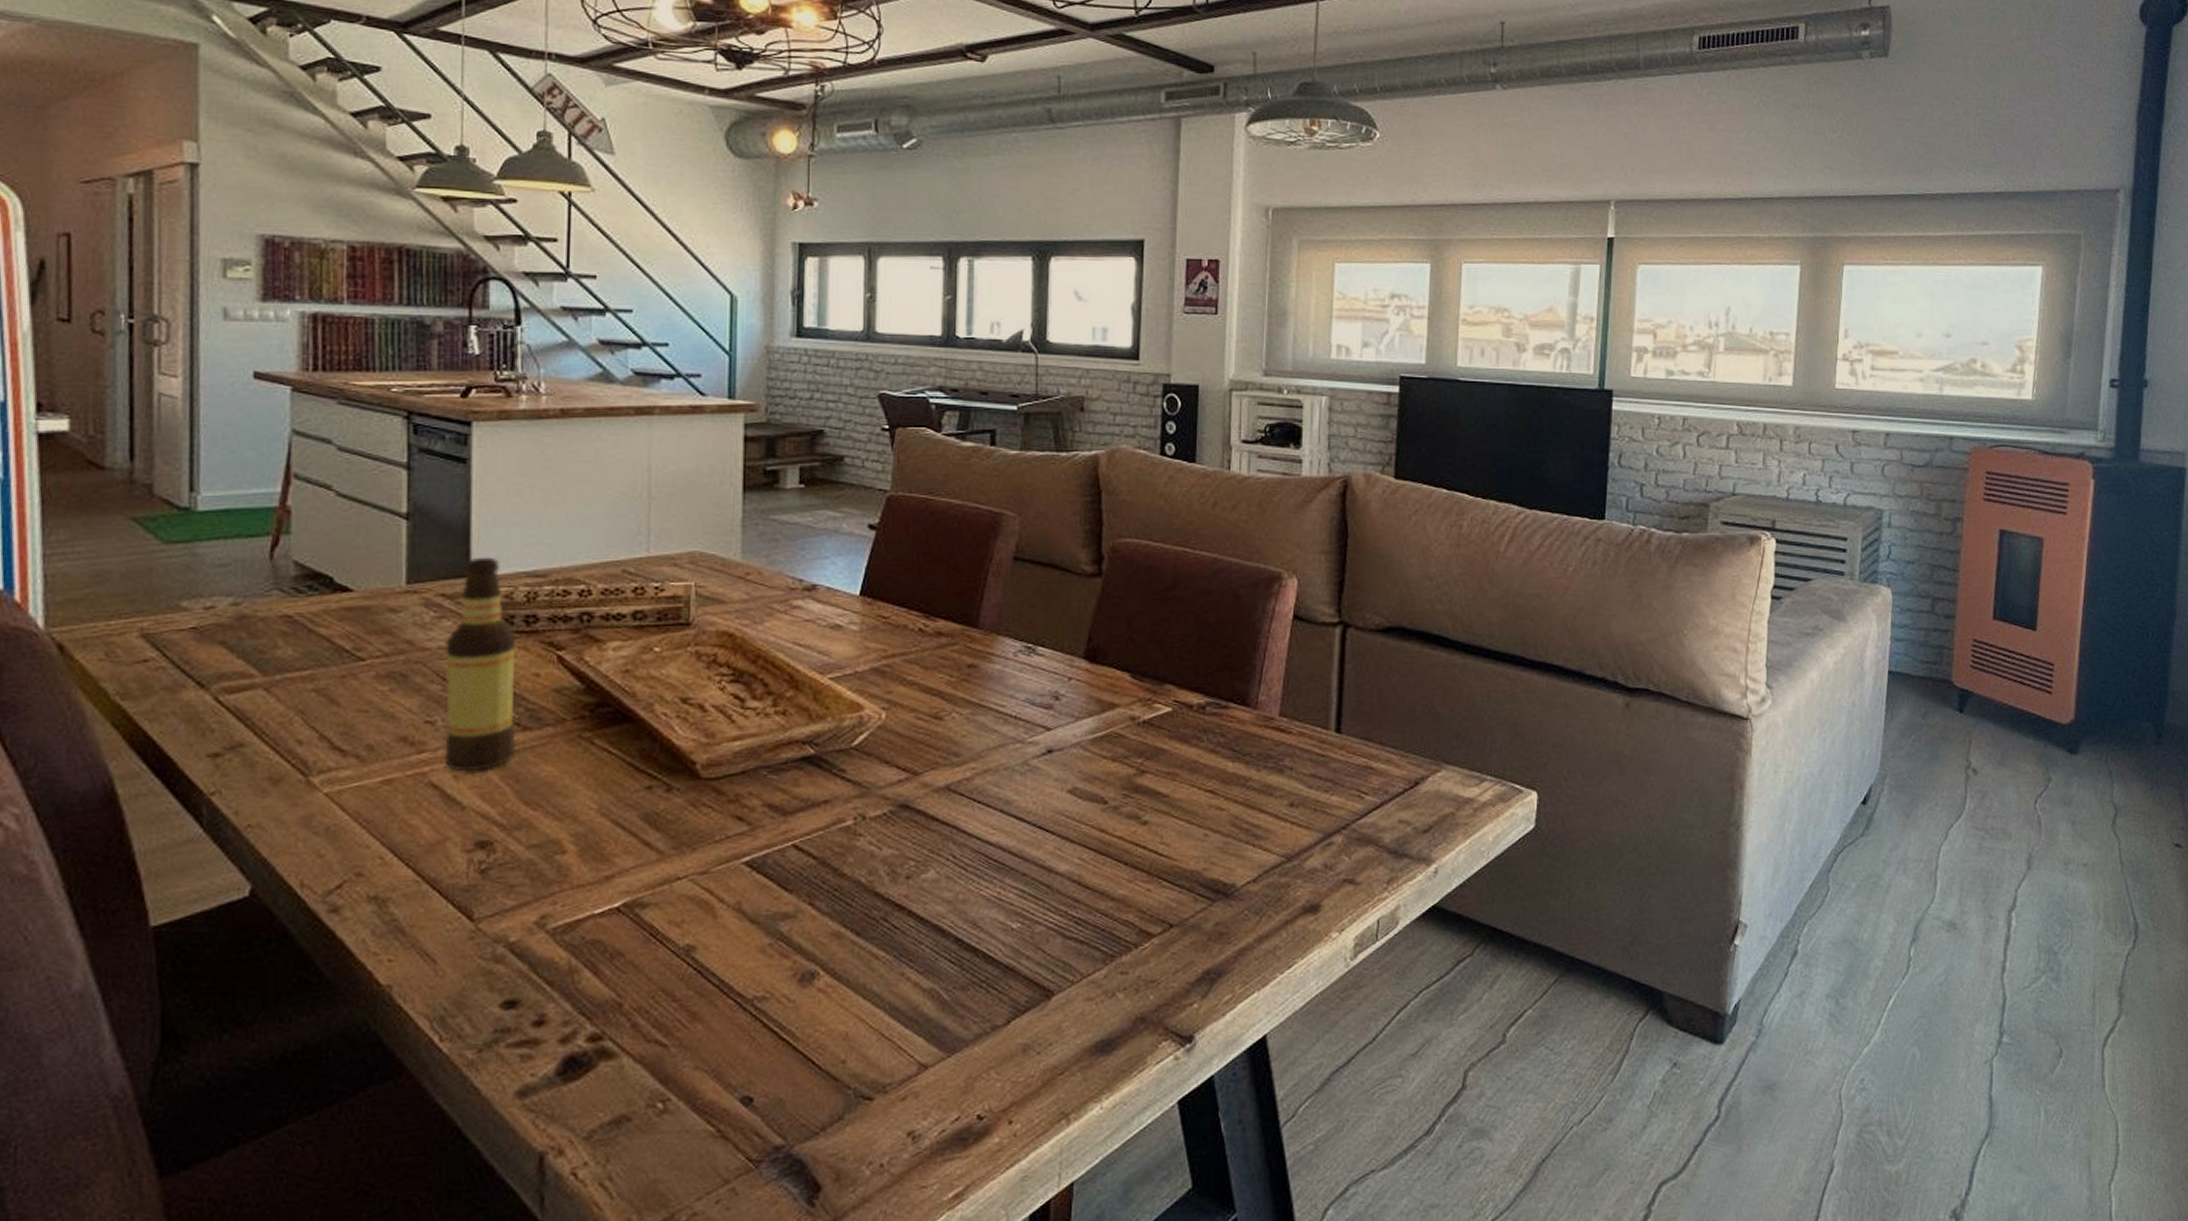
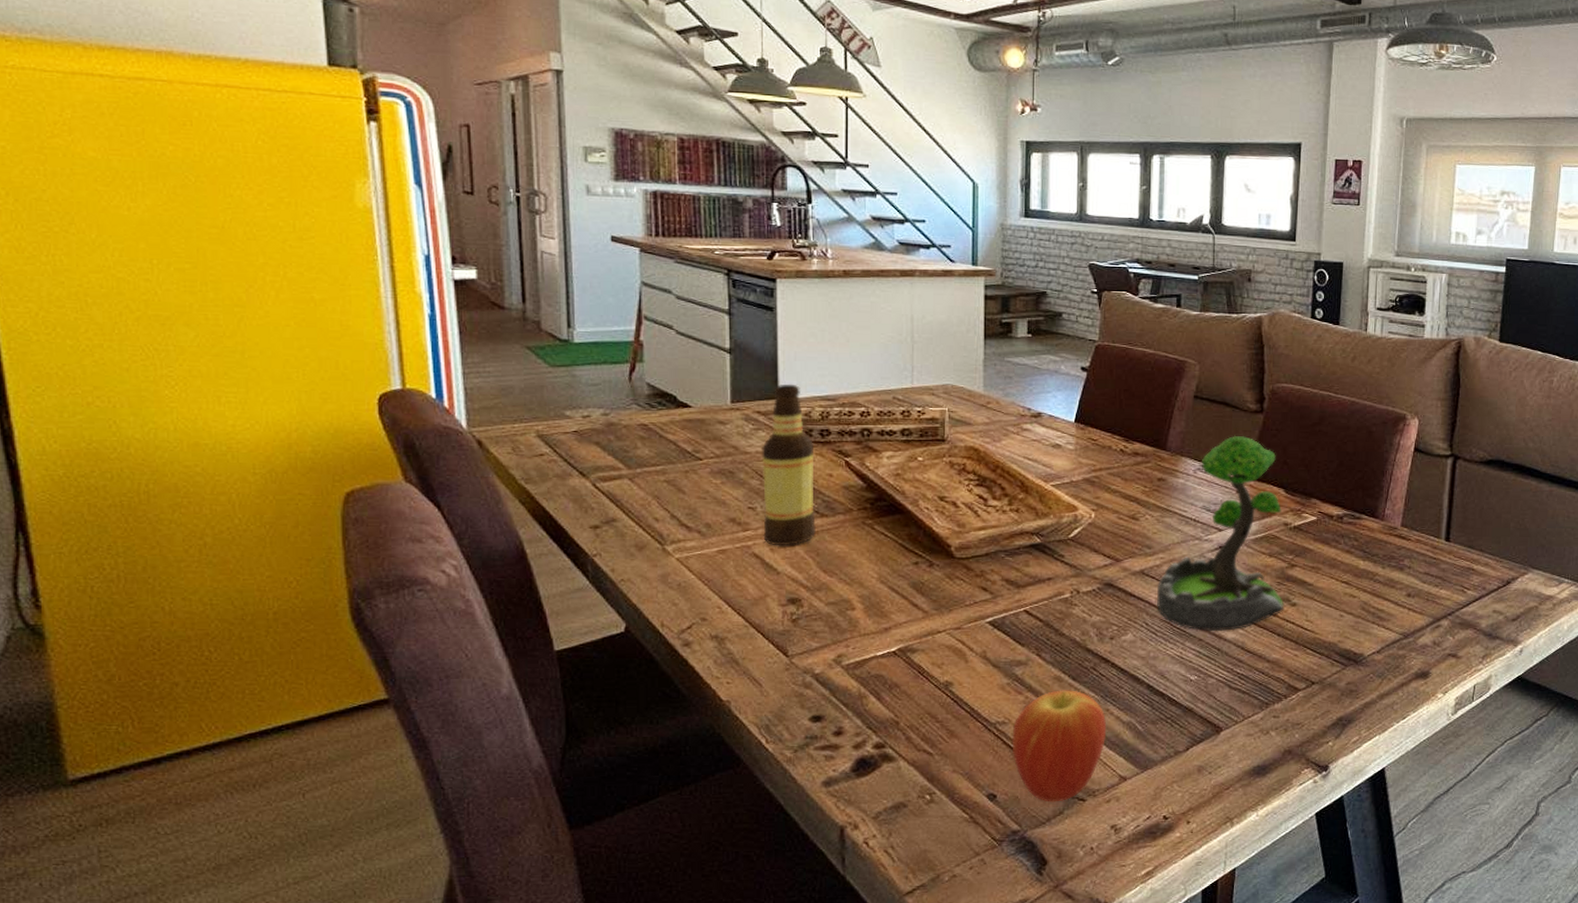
fruit: none [774,949,902,1105] -> present [1012,690,1107,802]
plant: none [967,605,1133,864] -> present [1157,435,1285,632]

